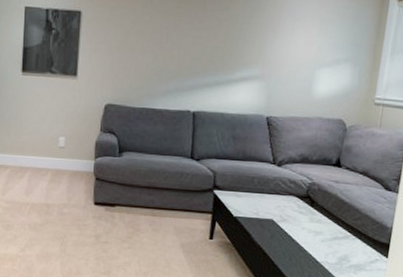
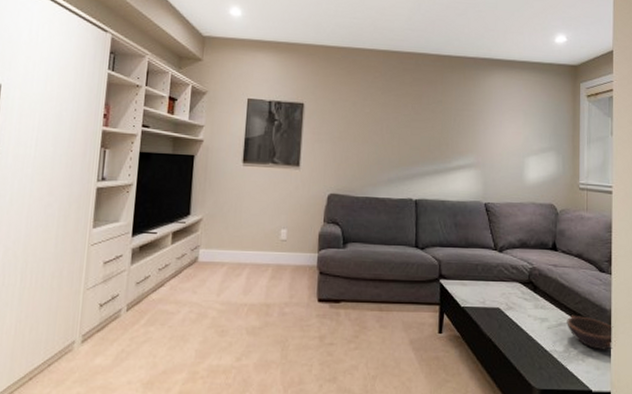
bowl: none [342,230,393,265] -> present [567,314,614,350]

